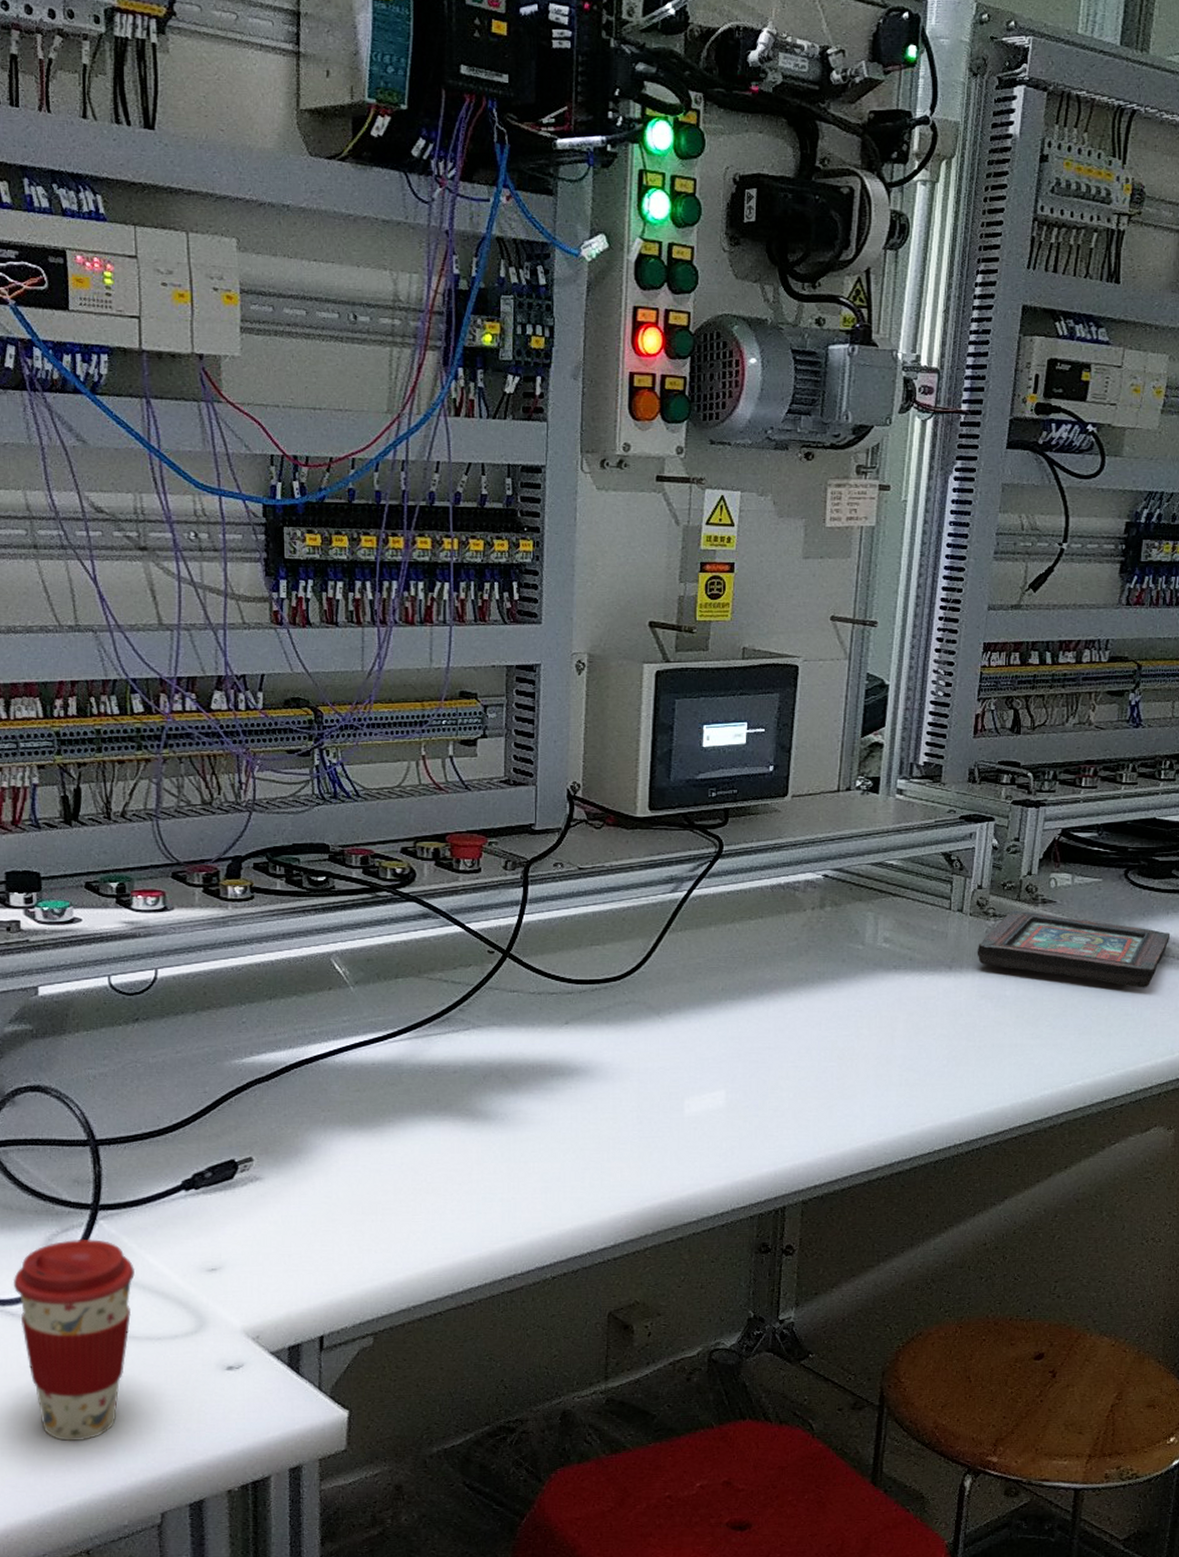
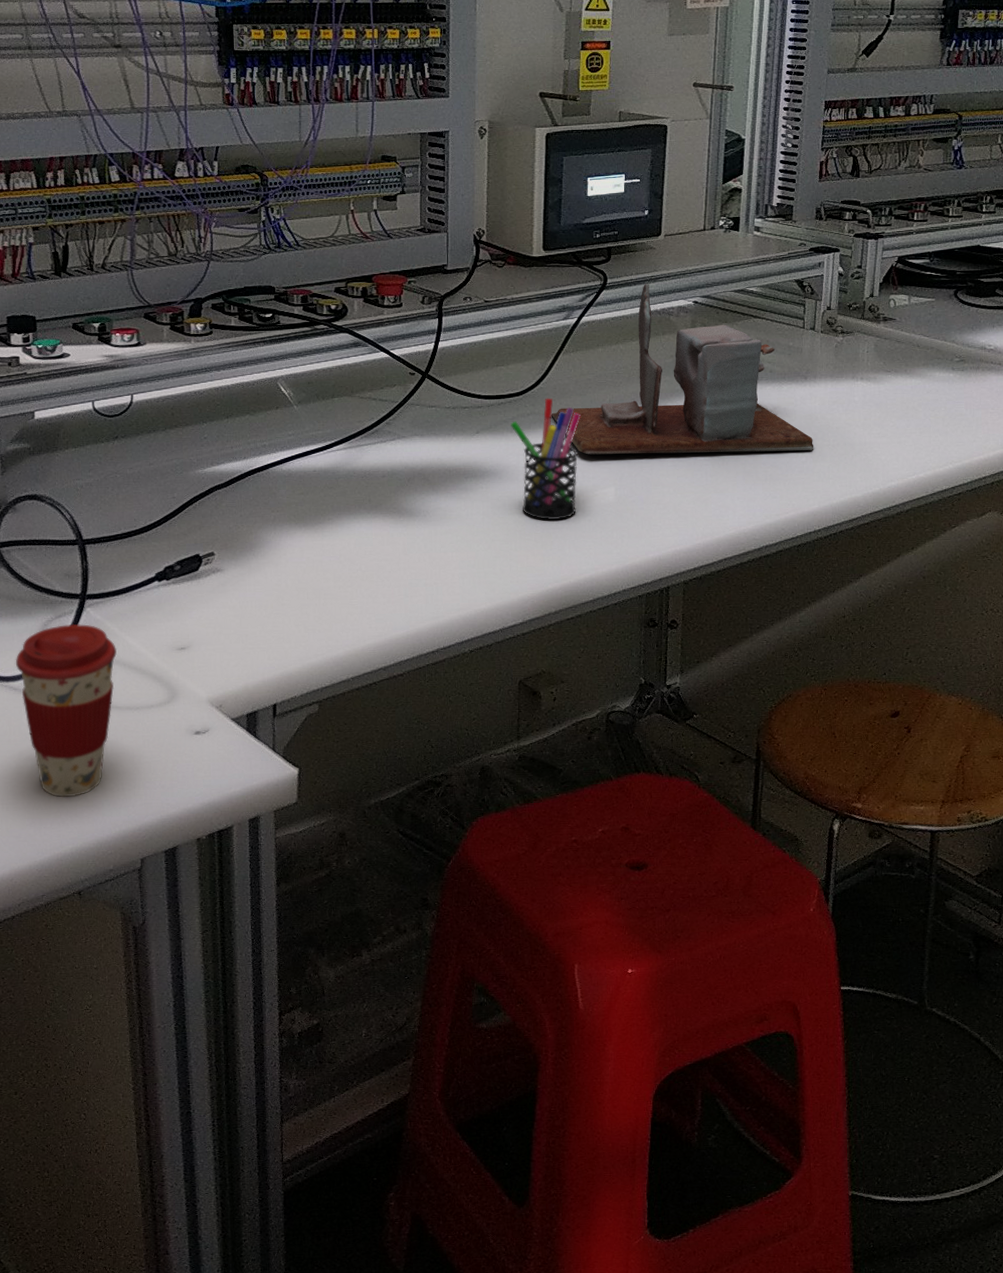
pen holder: none [606,984,688,1128] -> present [511,398,581,521]
desk organizer: none [653,851,958,1053] -> present [551,283,814,455]
religious icon: present [977,910,1171,988] -> none [828,327,997,392]

